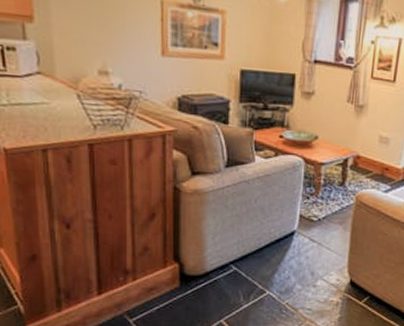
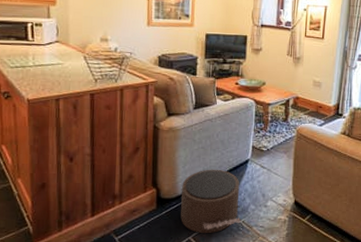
pouf: none [210,241,285,317] -> present [180,169,241,234]

